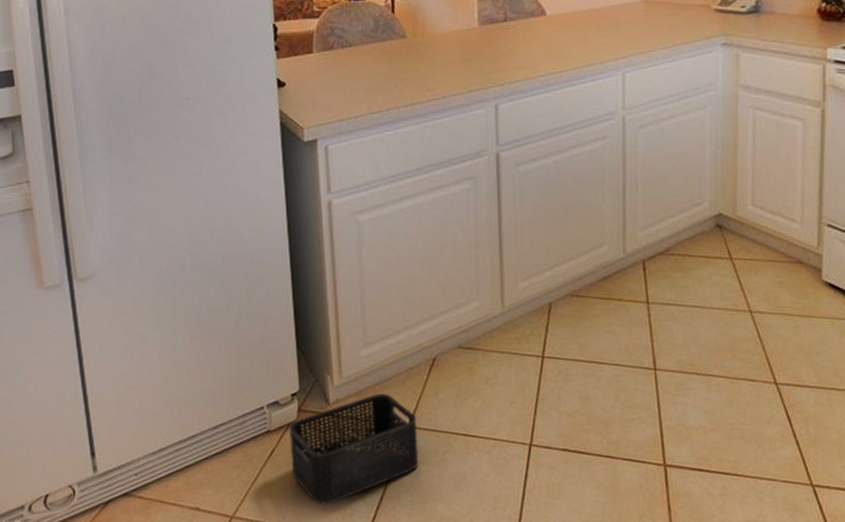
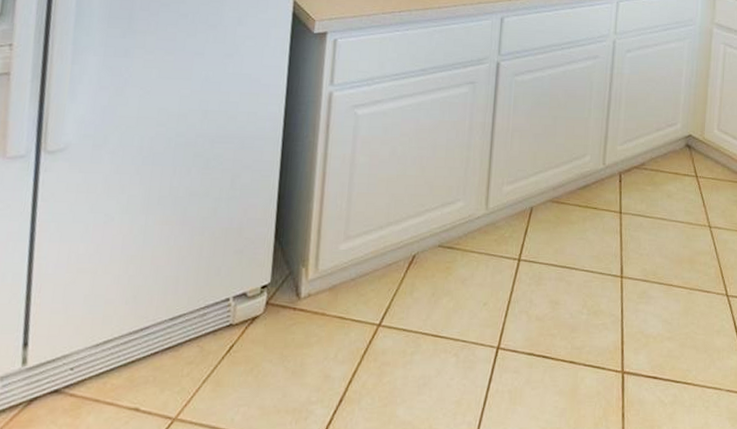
storage bin: present [288,394,419,505] -> none [249,290,389,407]

